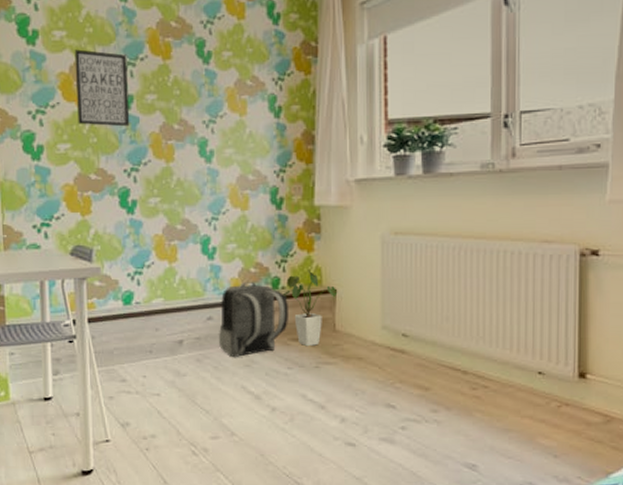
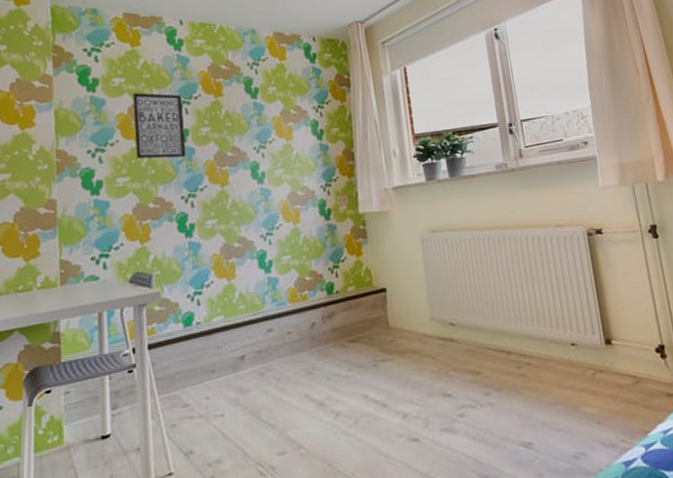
backpack: present [218,282,290,358] -> none [278,290,345,367]
house plant: present [282,270,336,347] -> none [337,272,387,347]

